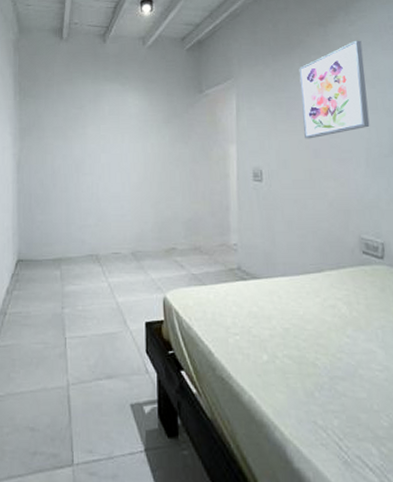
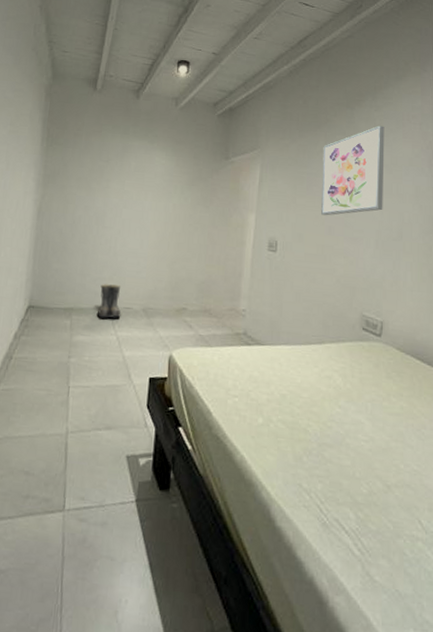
boots: none [87,231,110,266] -> present [98,284,121,319]

